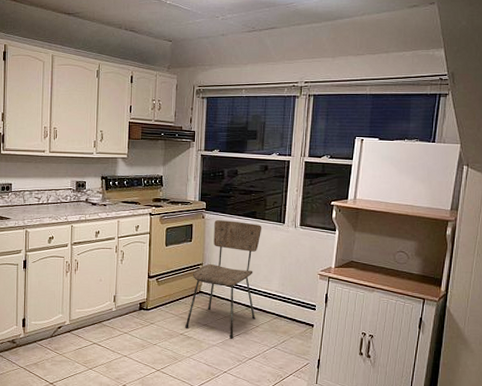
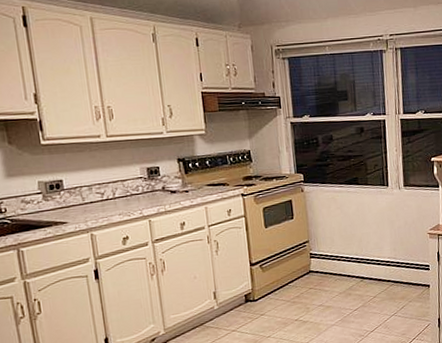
dining chair: present [185,220,262,338] -> none [299,190,372,314]

